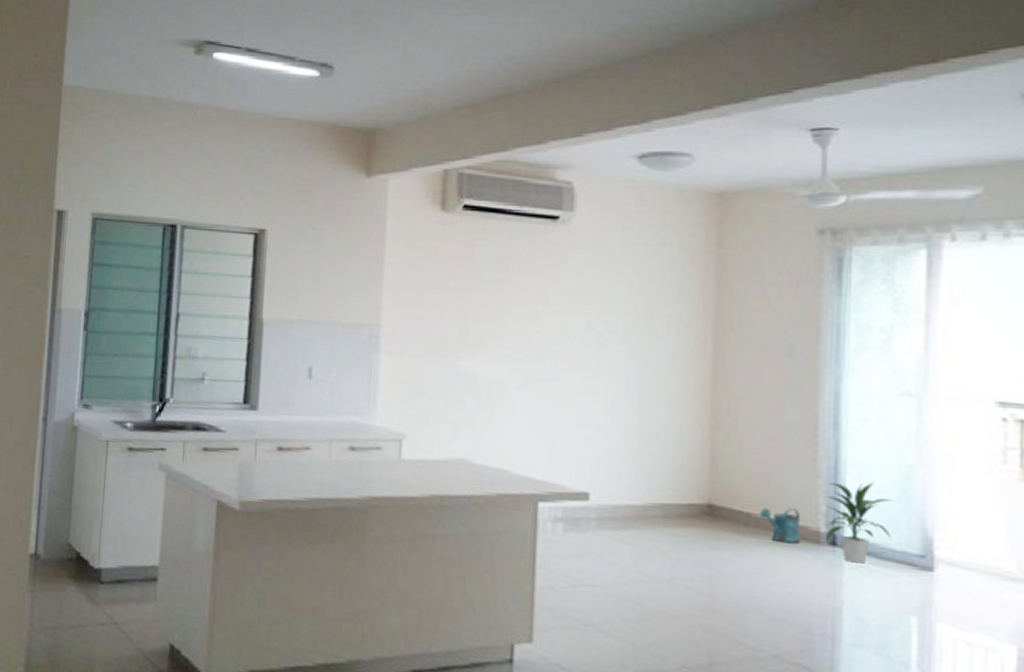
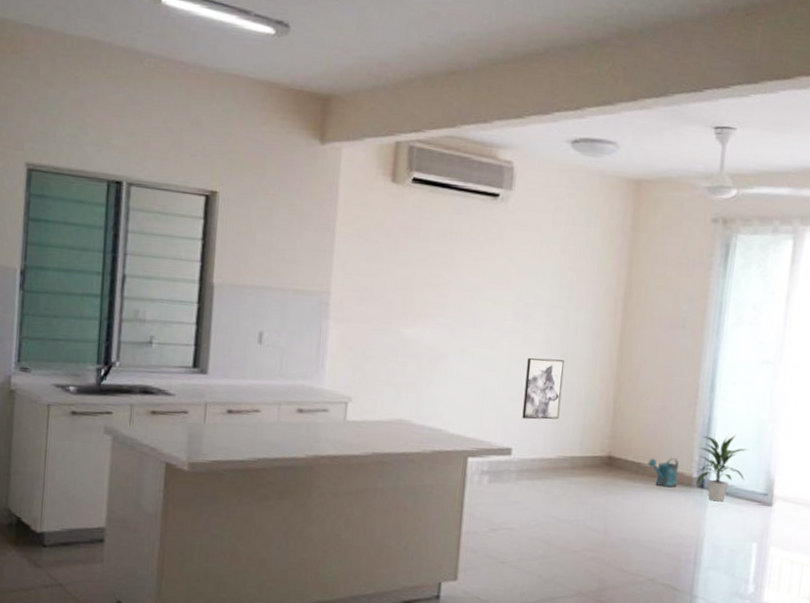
wall art: none [599,391,647,461] -> present [522,357,565,420]

